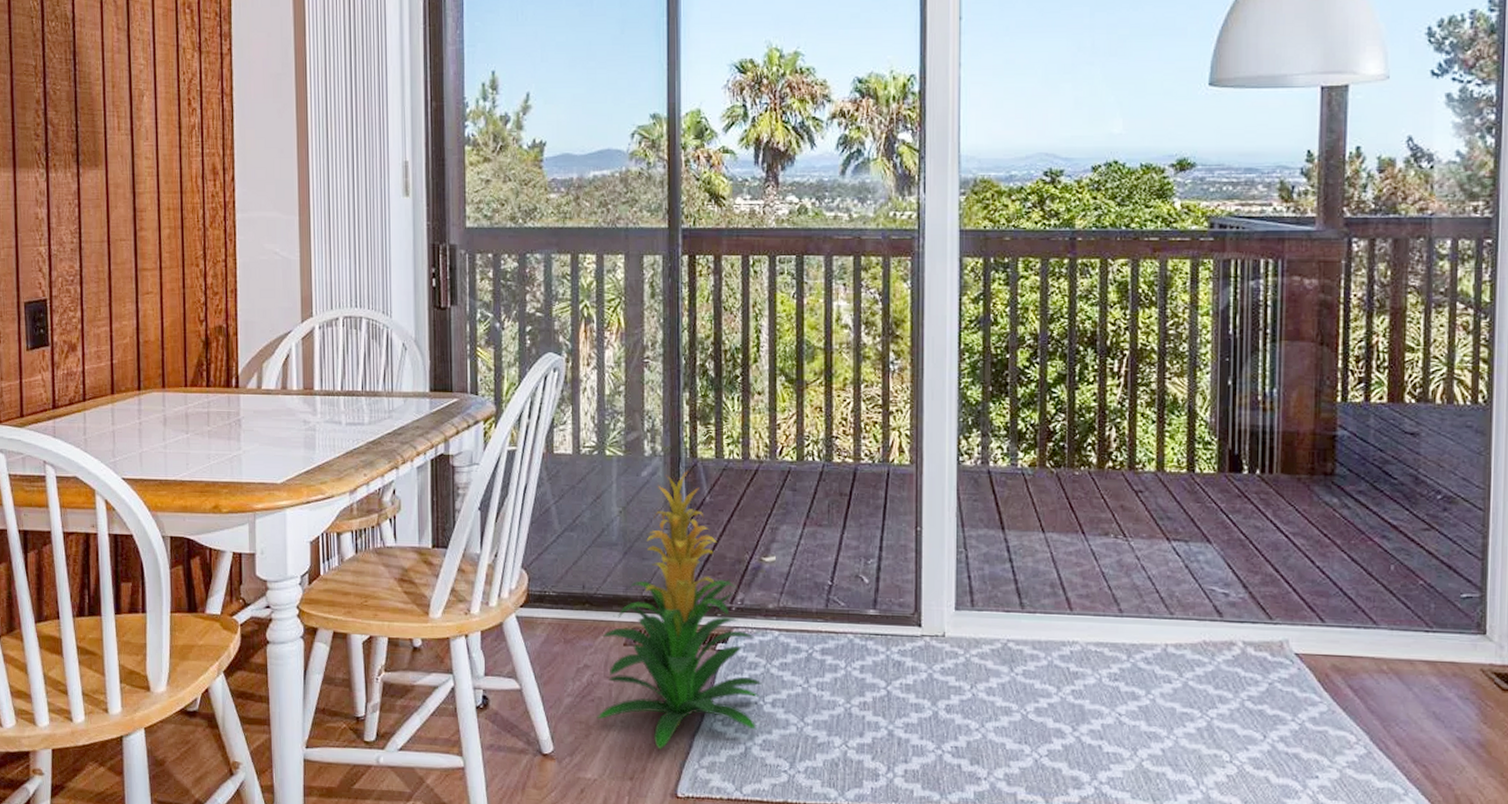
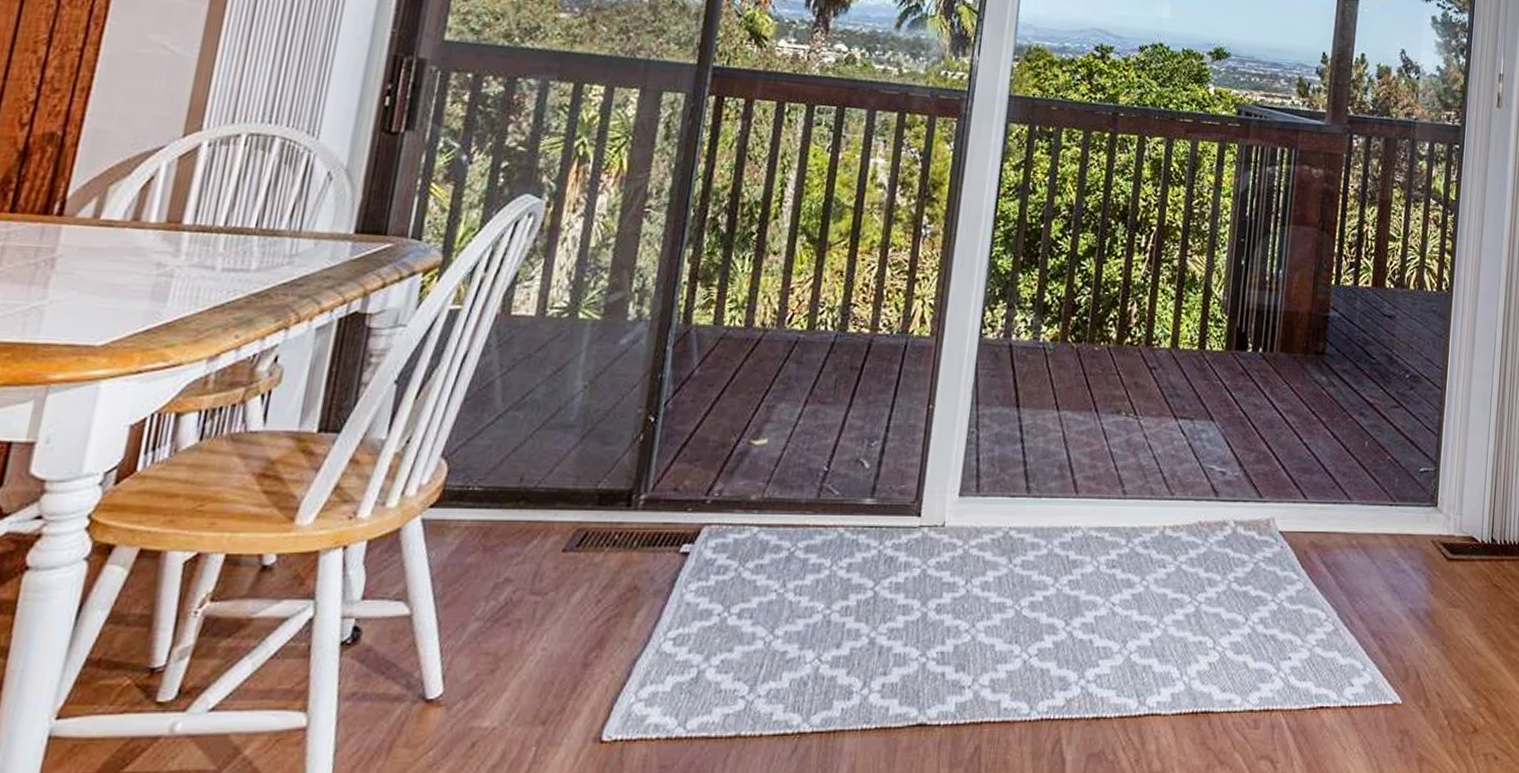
indoor plant: present [597,470,762,749] -> none [510,338,730,681]

